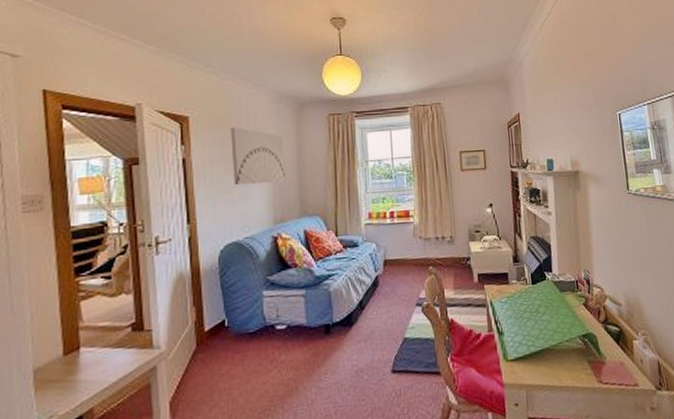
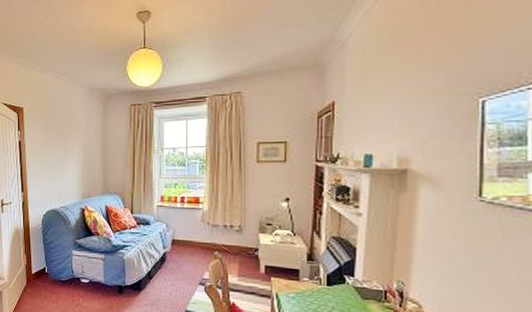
wall art: present [231,127,286,186] -> none [52,116,93,165]

